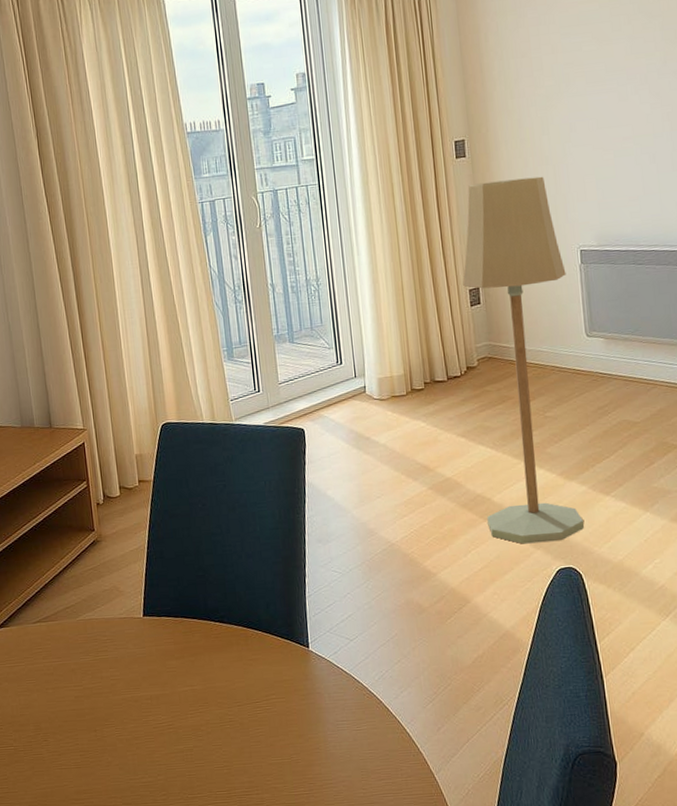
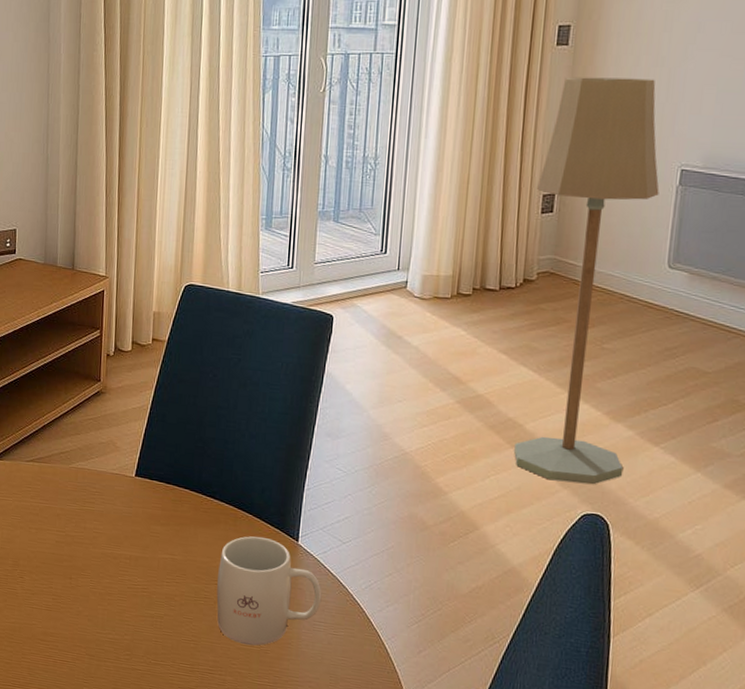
mug: none [237,650,341,759] -> present [216,536,322,646]

